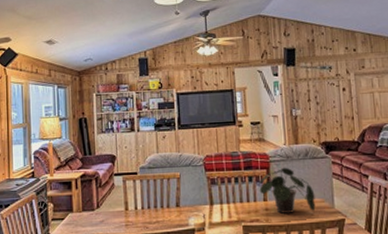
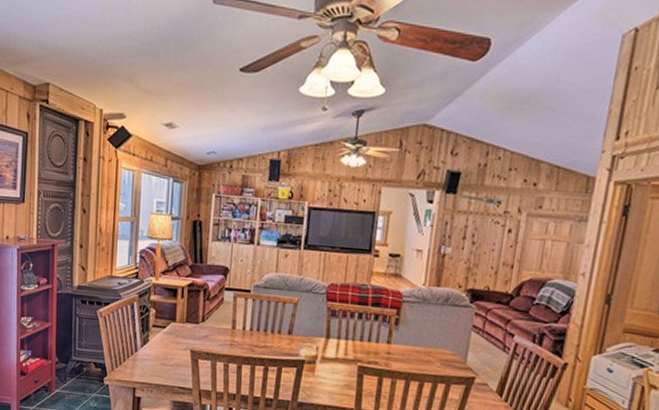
potted plant: present [258,167,316,214] -> none [384,310,447,363]

